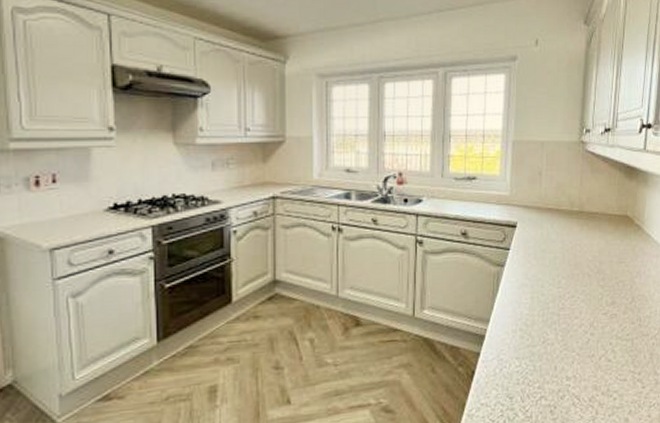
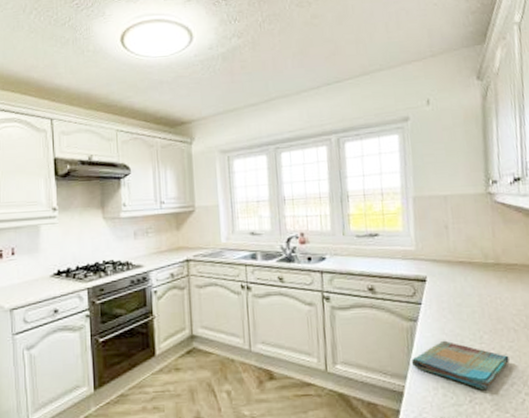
dish towel: none [496,285,581,331] -> present [412,340,510,389]

